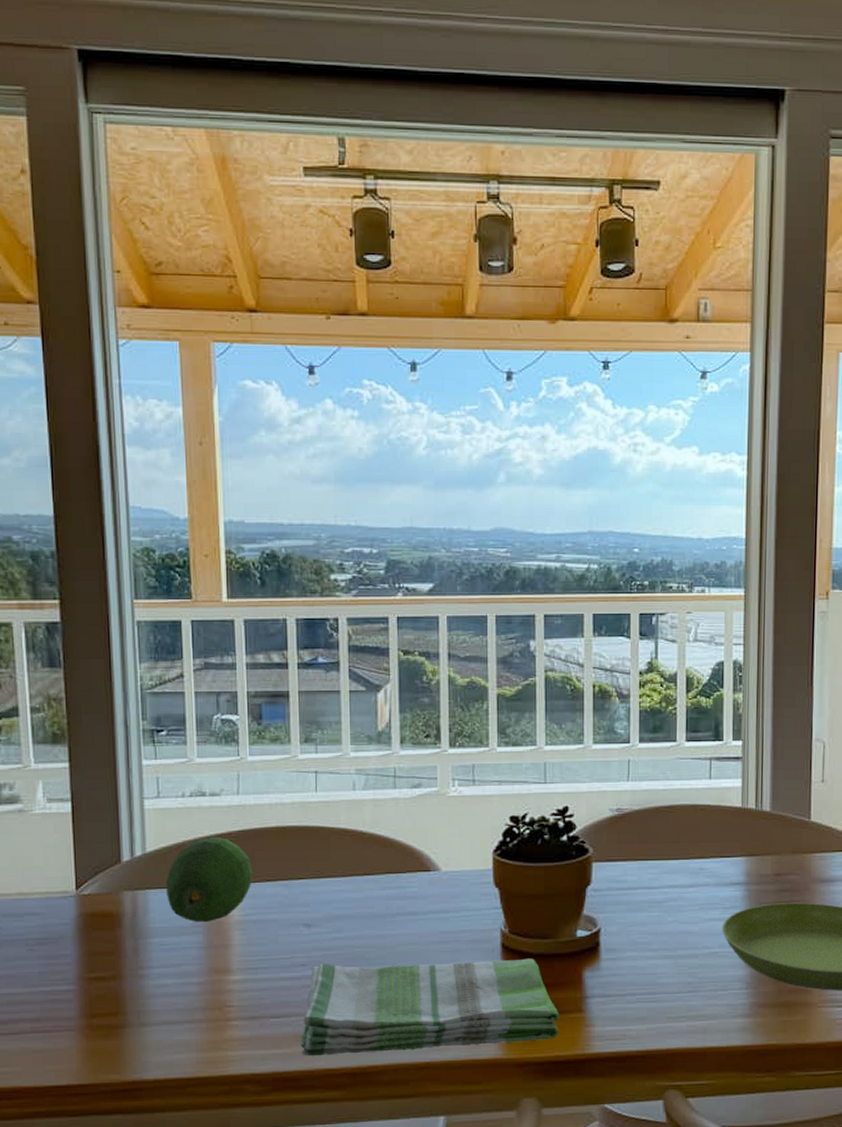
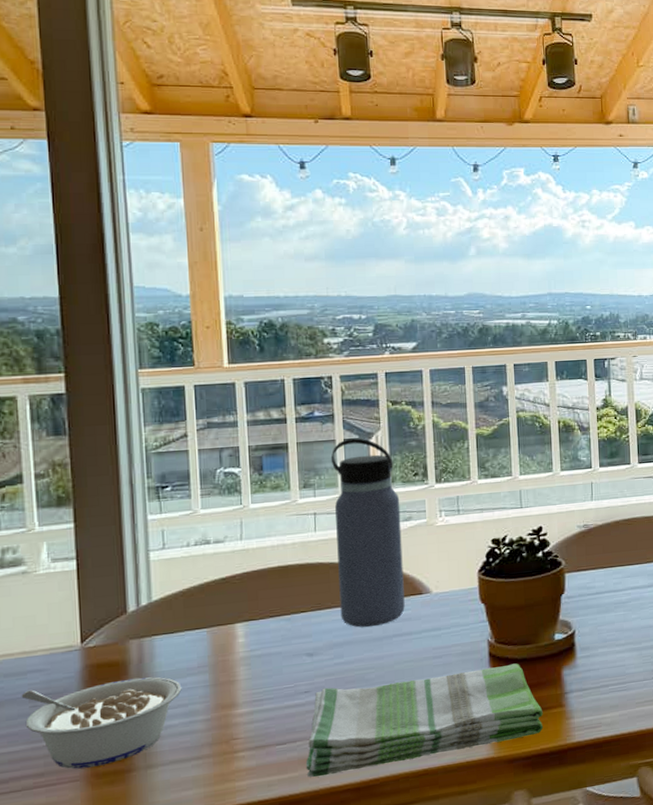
legume: none [18,931,176,1019] -> present [21,677,182,769]
fruit: present [166,837,253,922] -> none [172,581,257,663]
water bottle: none [334,690,411,902] -> present [330,438,405,627]

